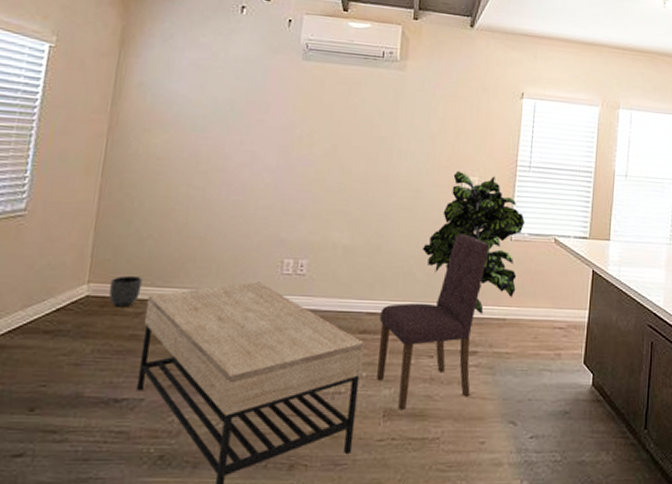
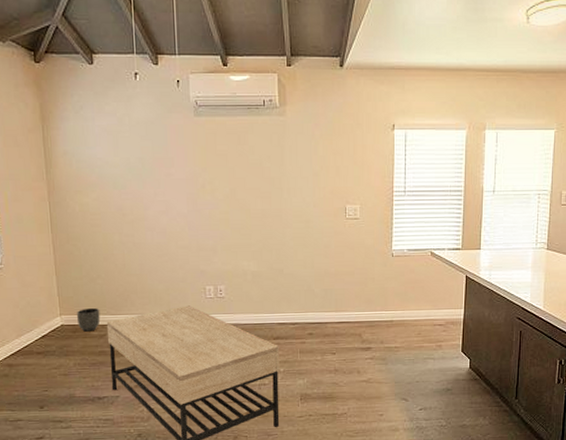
dining chair: present [377,233,490,410] -> none [289,254,375,394]
indoor plant: present [422,170,525,314] -> none [317,201,403,318]

